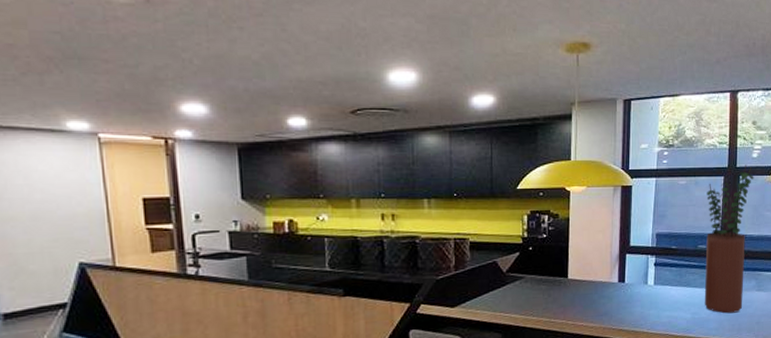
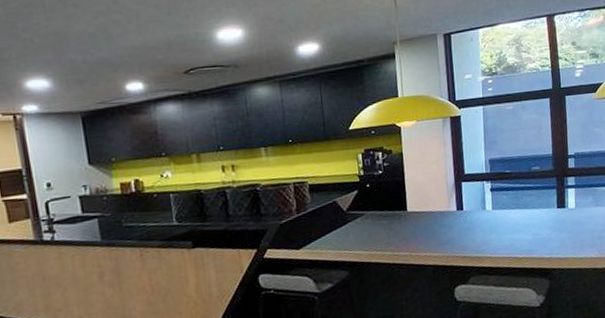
vase: present [704,165,754,314] -> none [534,84,583,232]

